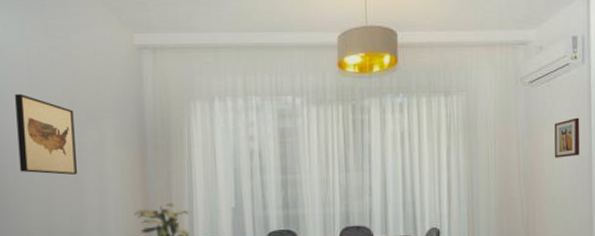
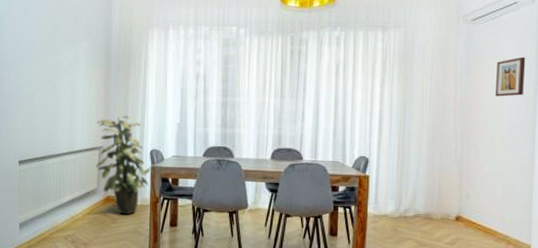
wall art: present [14,94,78,175] -> none [13,19,56,86]

